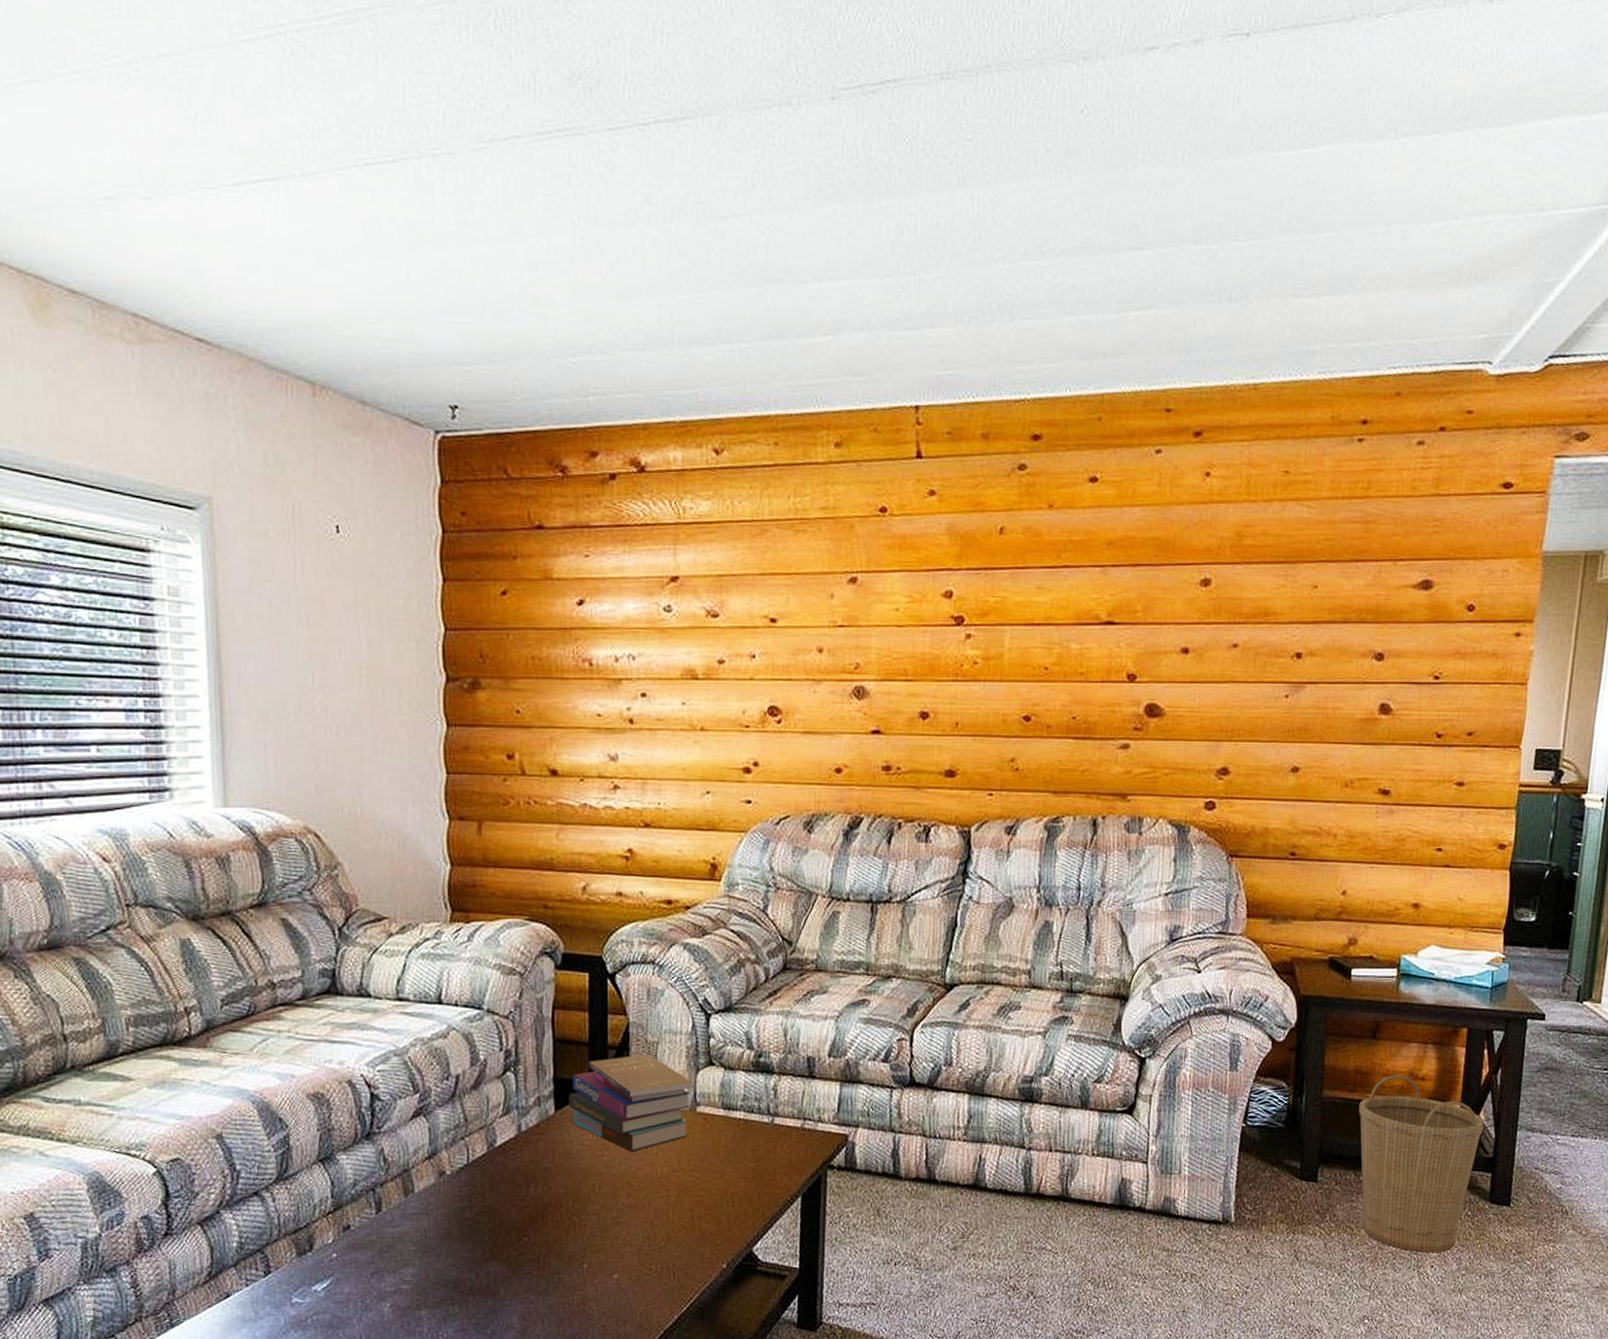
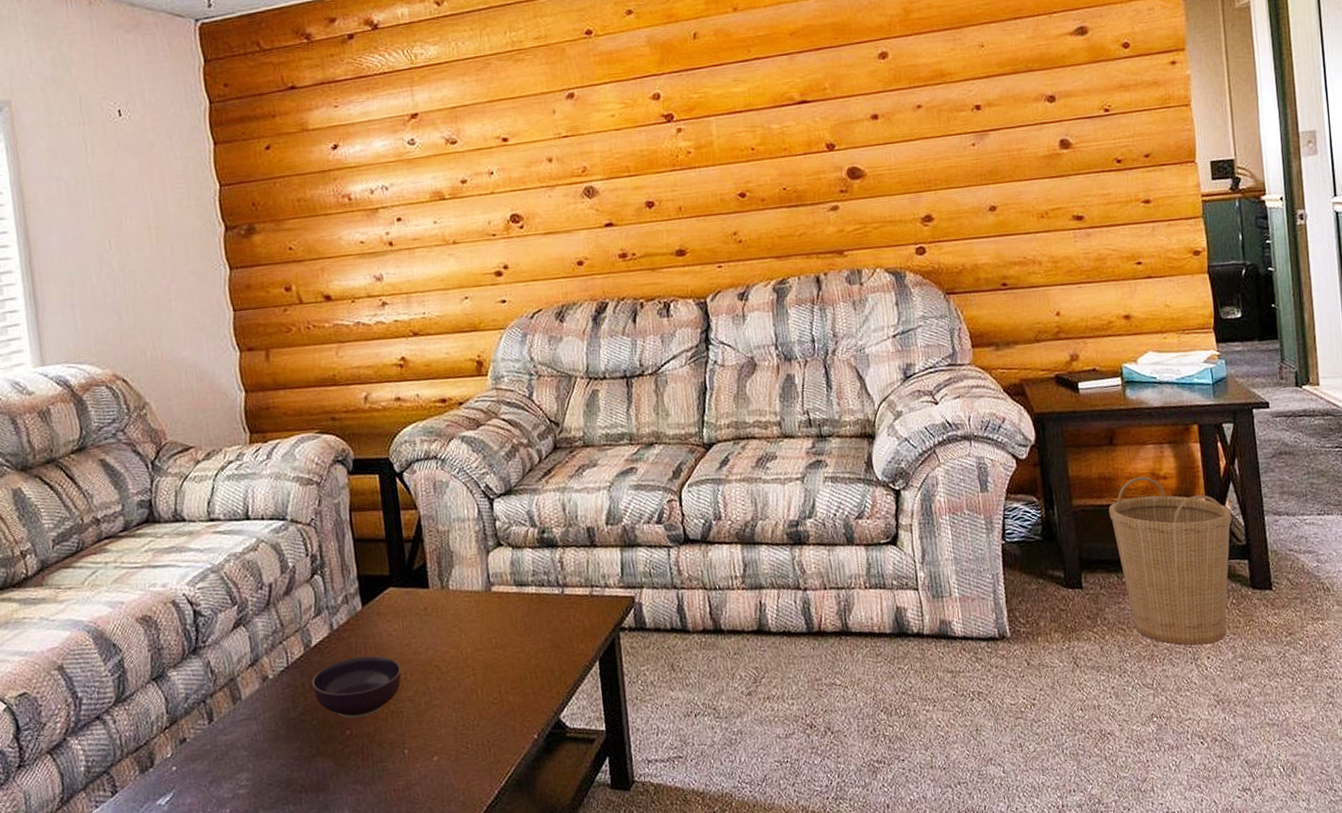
bowl: none [492,1162,590,1225] -> present [312,655,402,719]
books: present [569,1054,693,1152] -> none [373,542,486,637]

